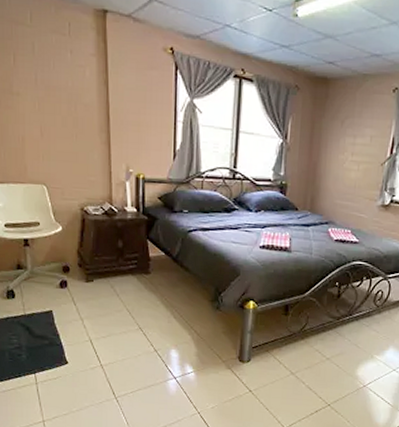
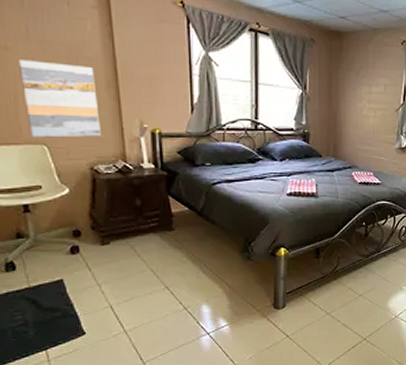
wall art: none [28,105,92,180] -> present [19,60,101,138]

